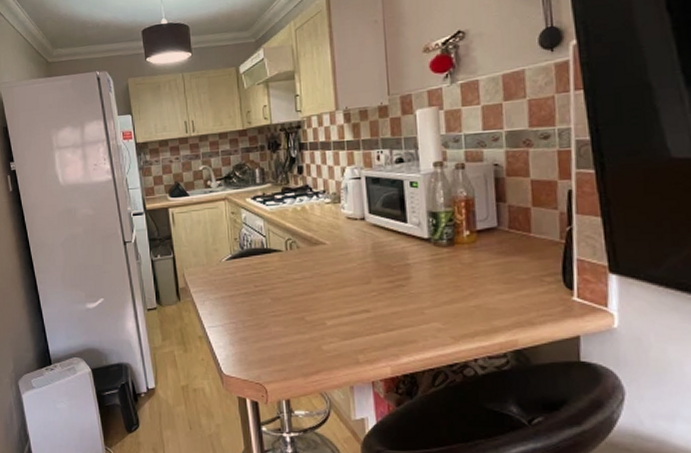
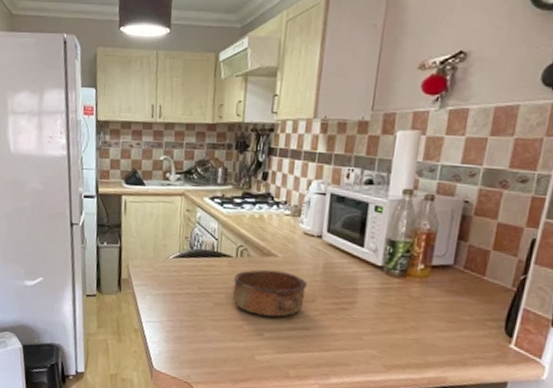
bowl: none [287,257,360,304] -> present [232,269,308,317]

